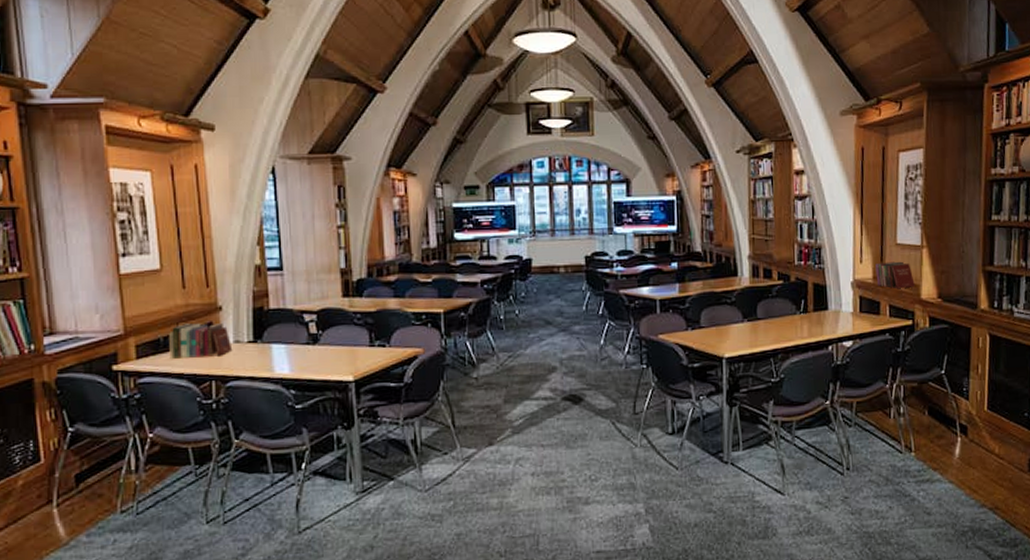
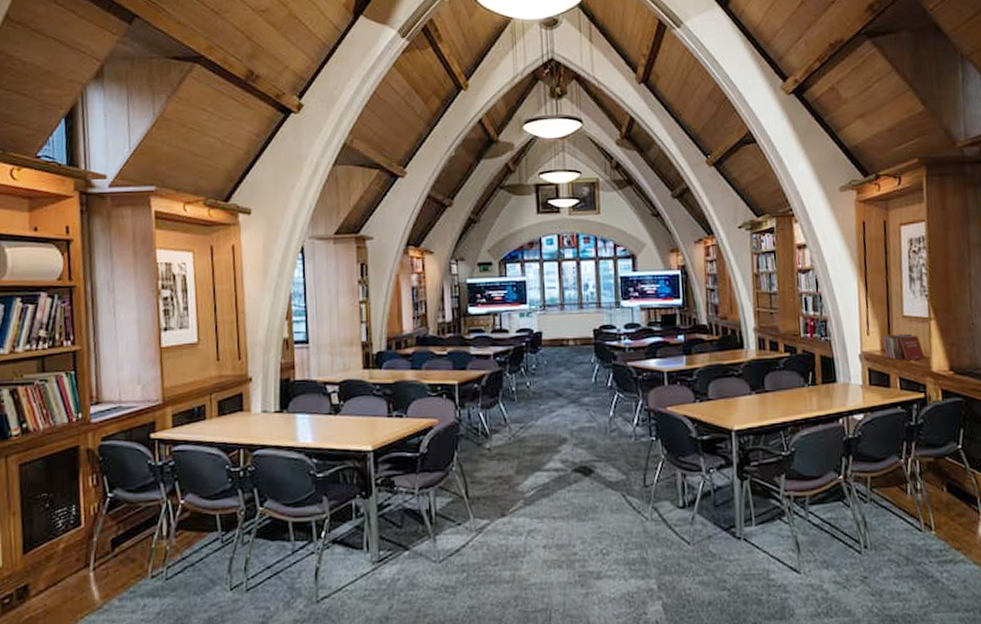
books: present [169,323,233,359] -> none [202,393,261,428]

